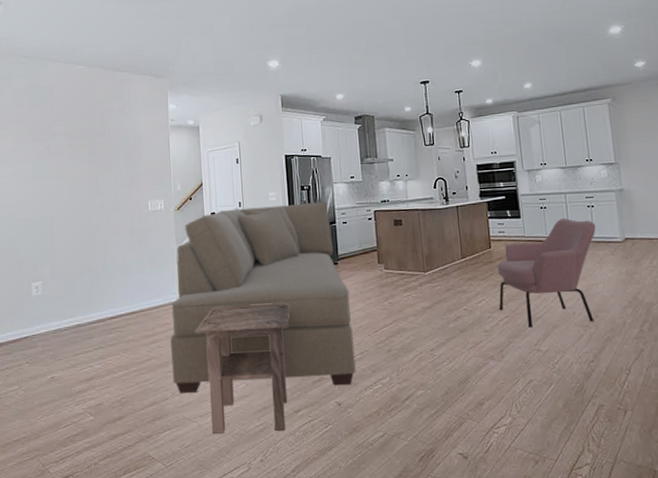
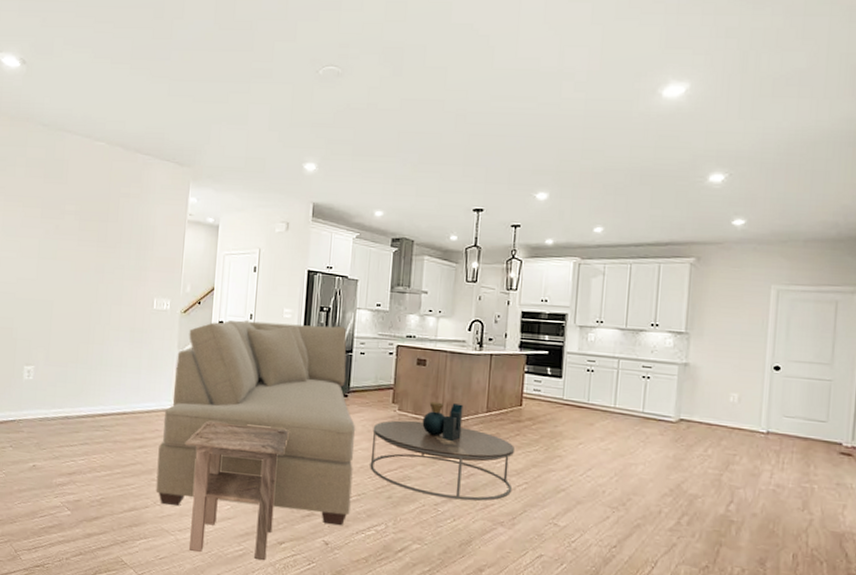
coffee table: none [364,255,495,343] -> present [370,401,515,501]
armchair: present [497,217,596,327] -> none [518,385,648,504]

